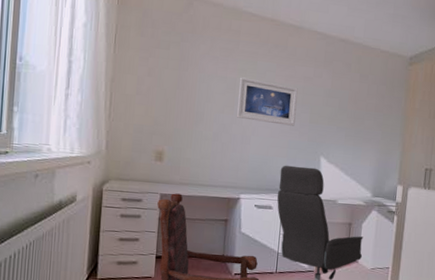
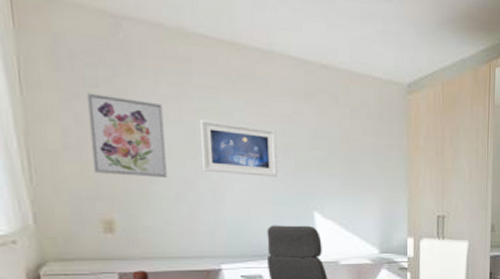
wall art: none [156,53,213,121] -> present [86,92,167,177]

